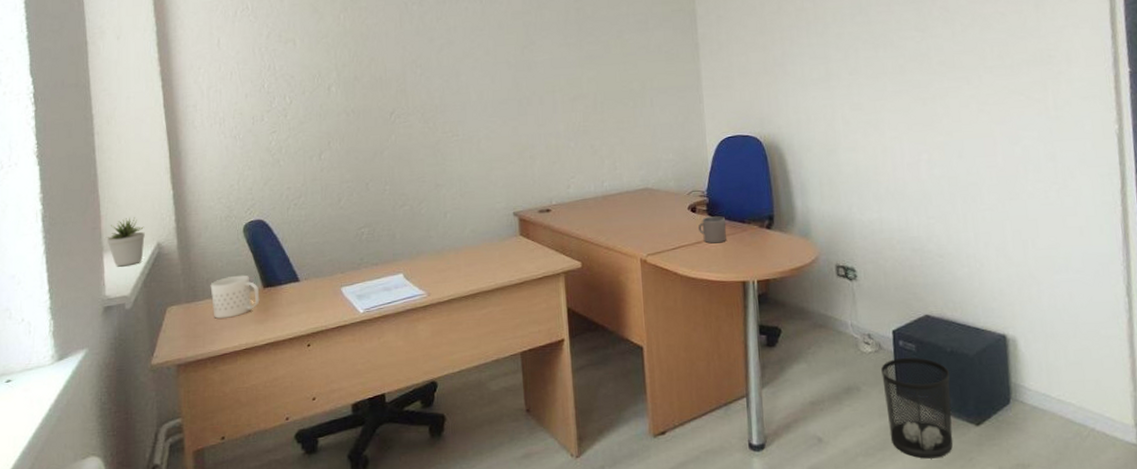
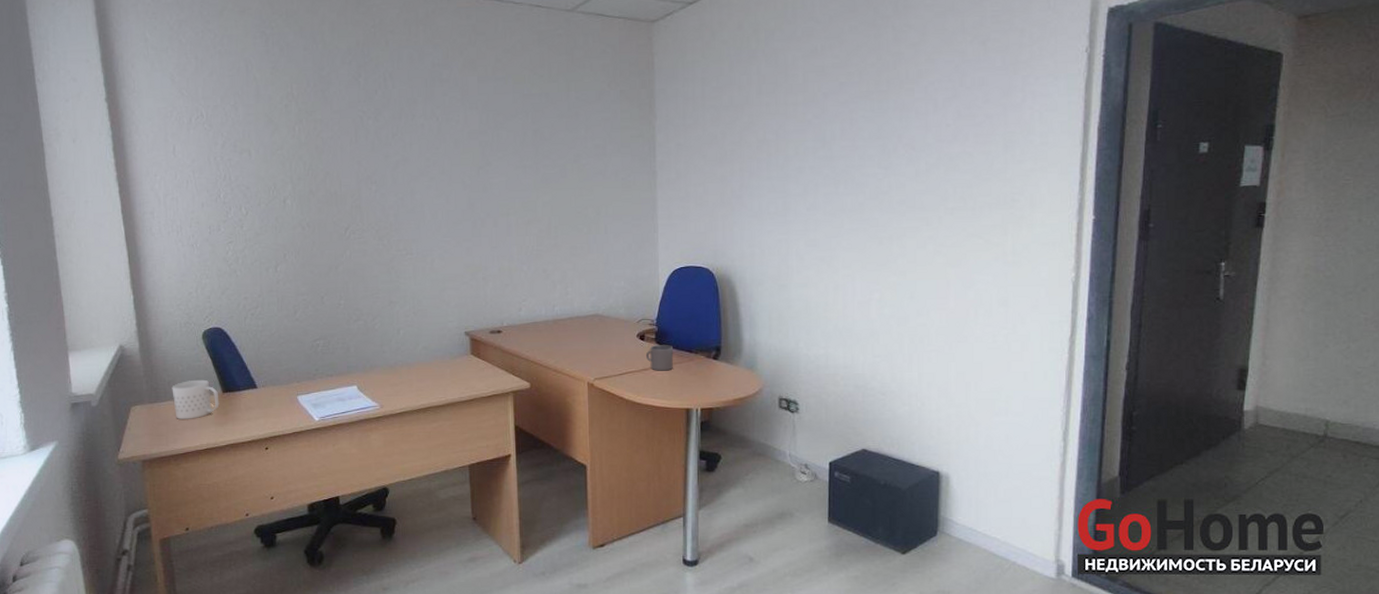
potted plant: present [105,217,145,267] -> none [70,320,108,366]
waste bin: present [881,357,953,459] -> none [815,487,882,582]

